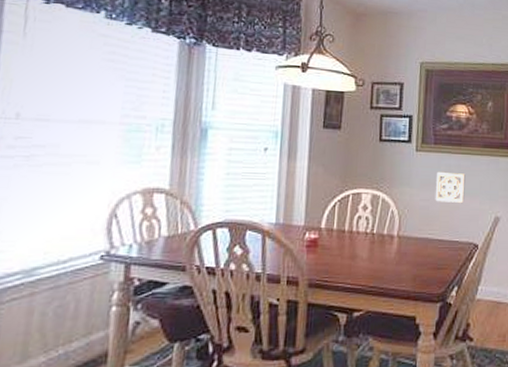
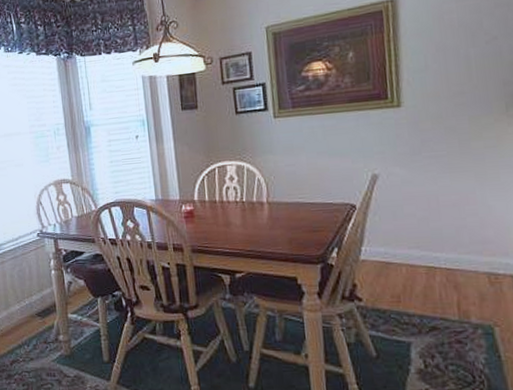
wall ornament: present [435,171,465,204] -> none [299,133,334,166]

